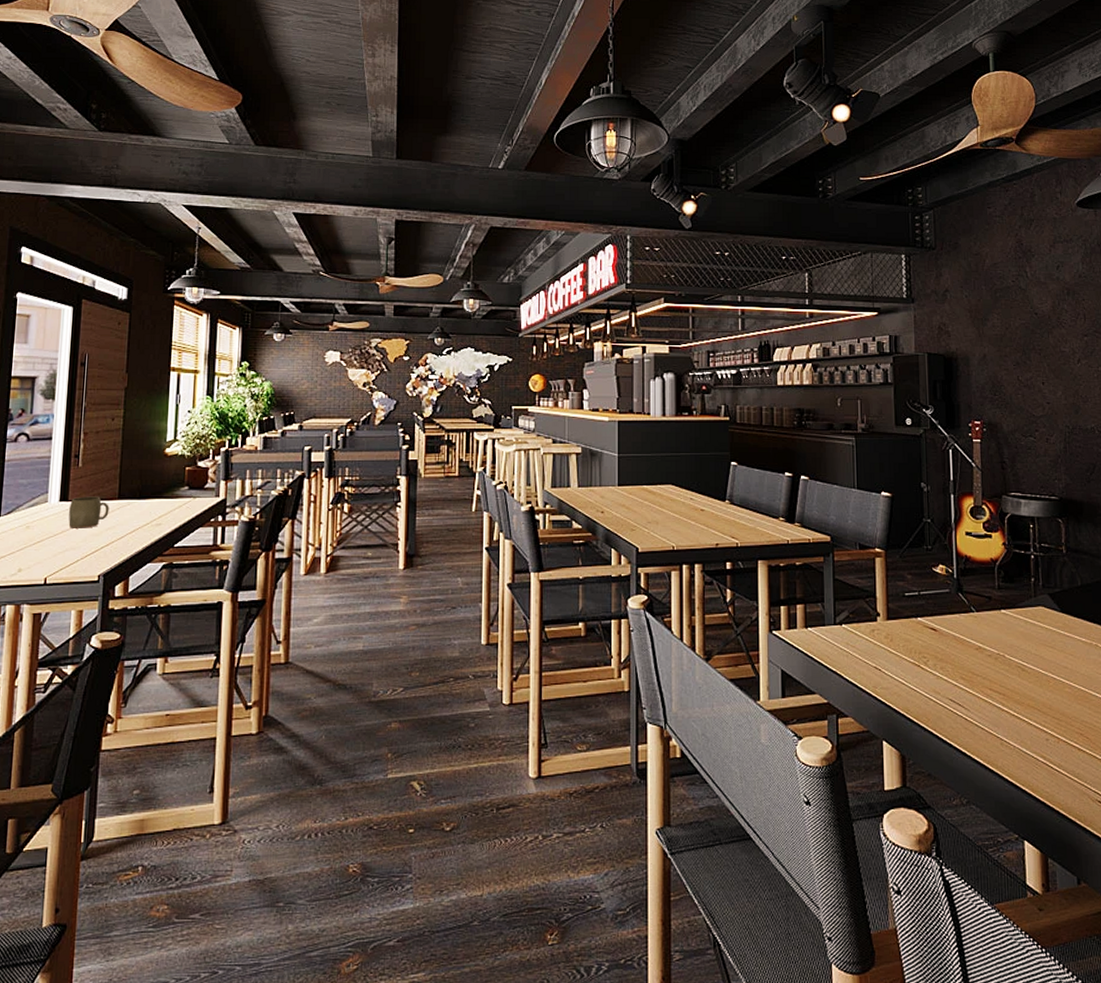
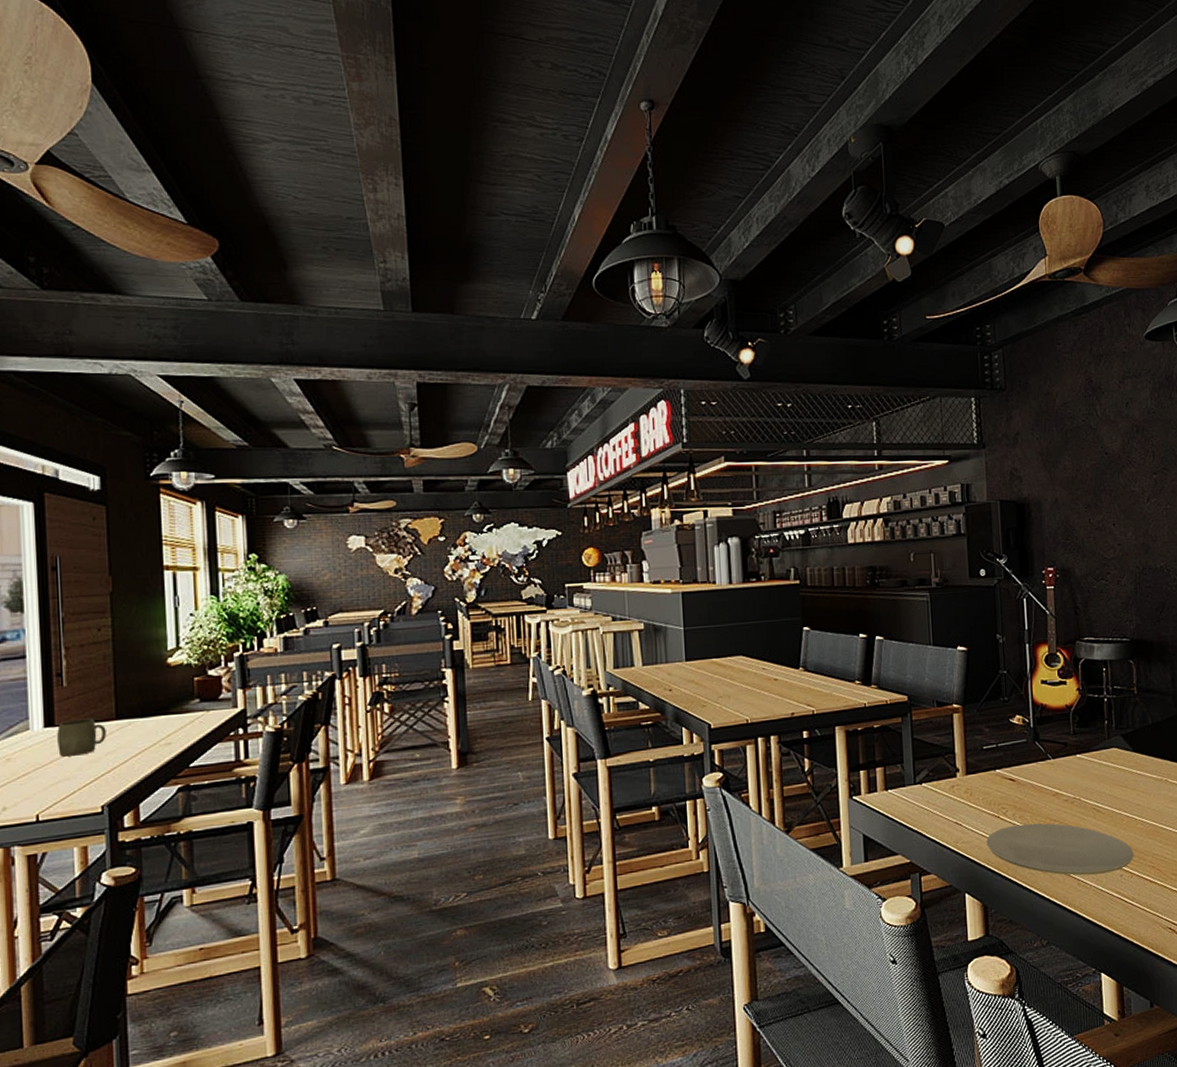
plate: none [906,675,1061,735] -> present [986,823,1134,876]

